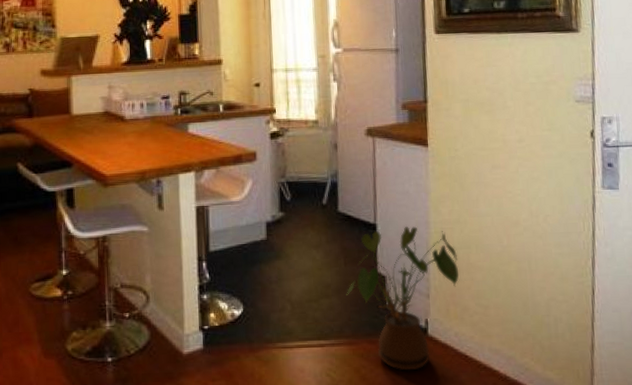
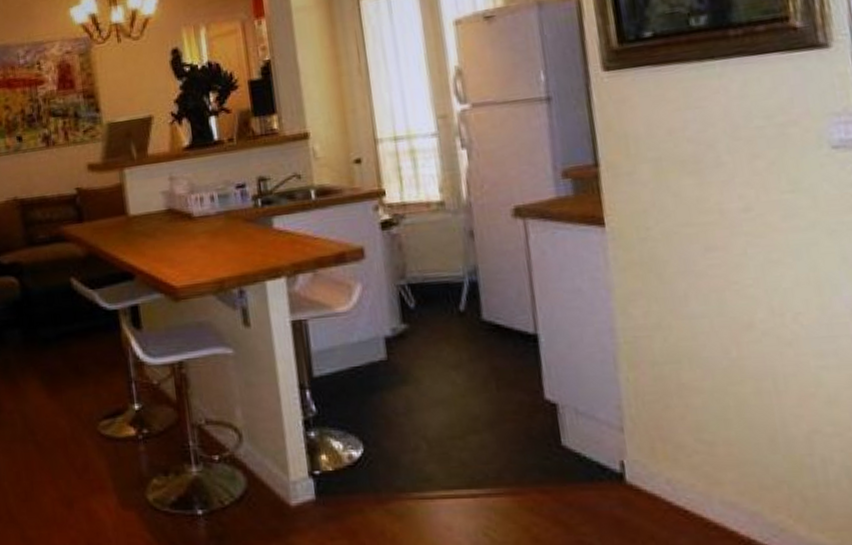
house plant: present [346,226,459,371] -> none [502,335,667,531]

